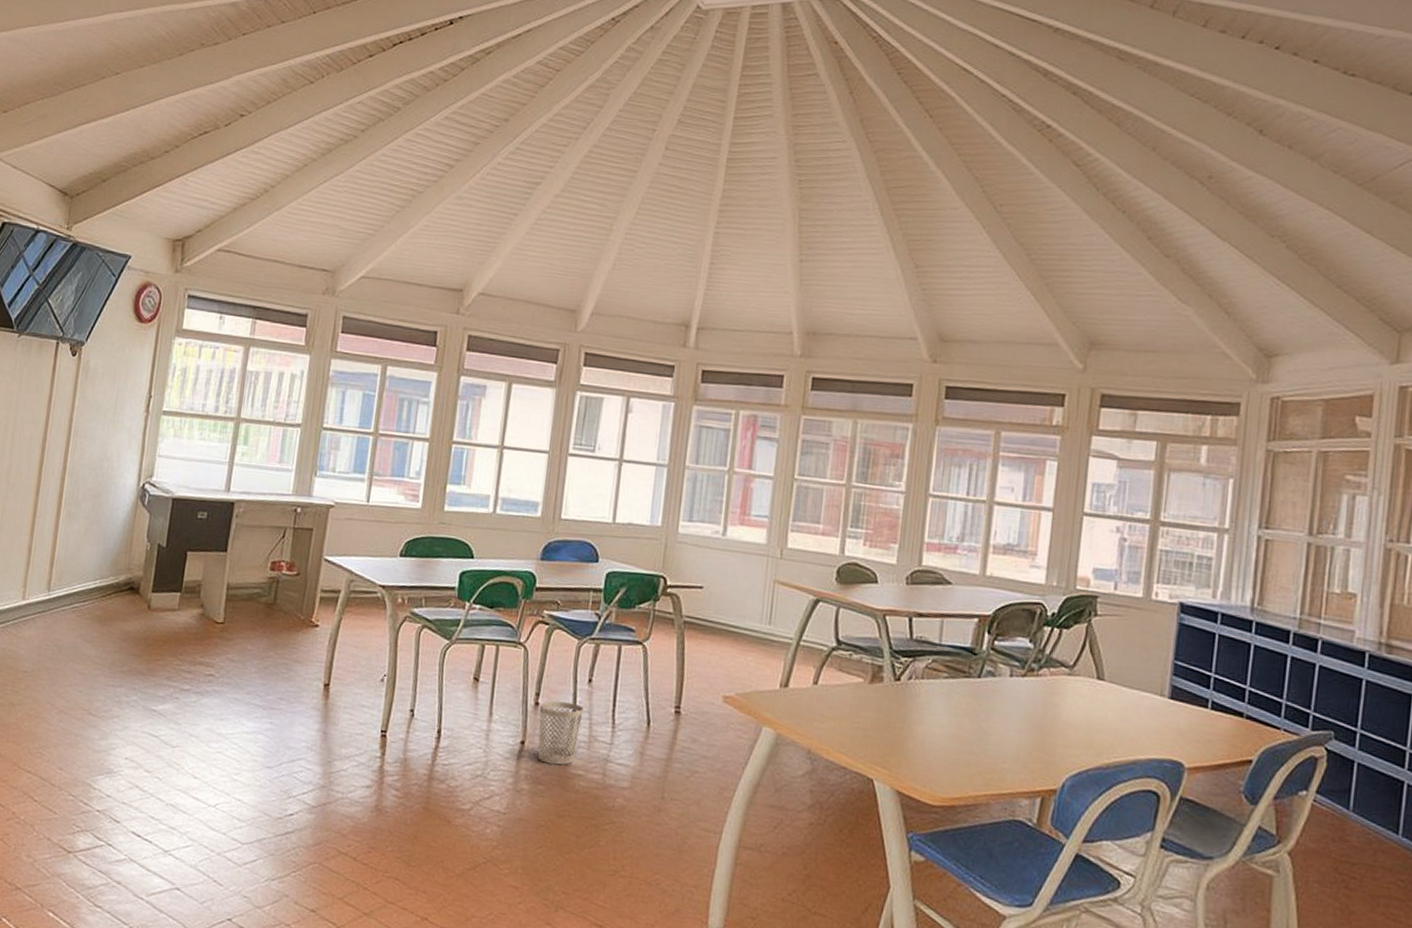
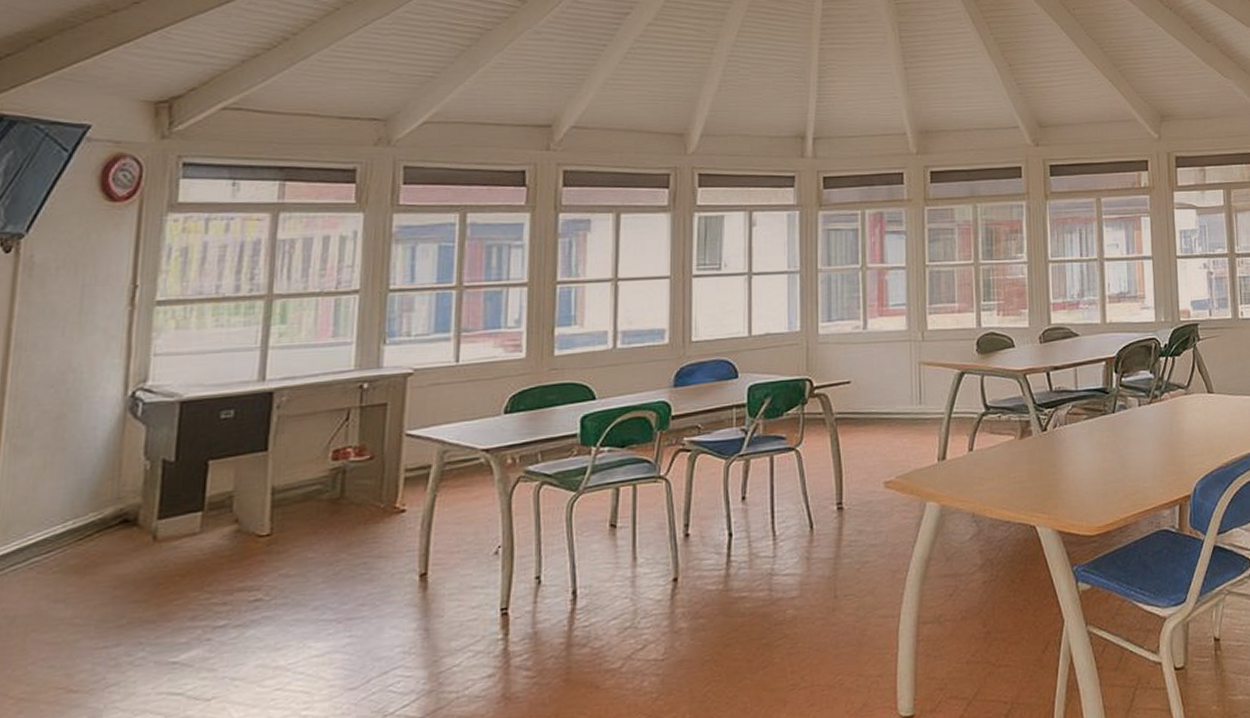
wastebasket: present [538,700,584,765] -> none [690,525,740,595]

